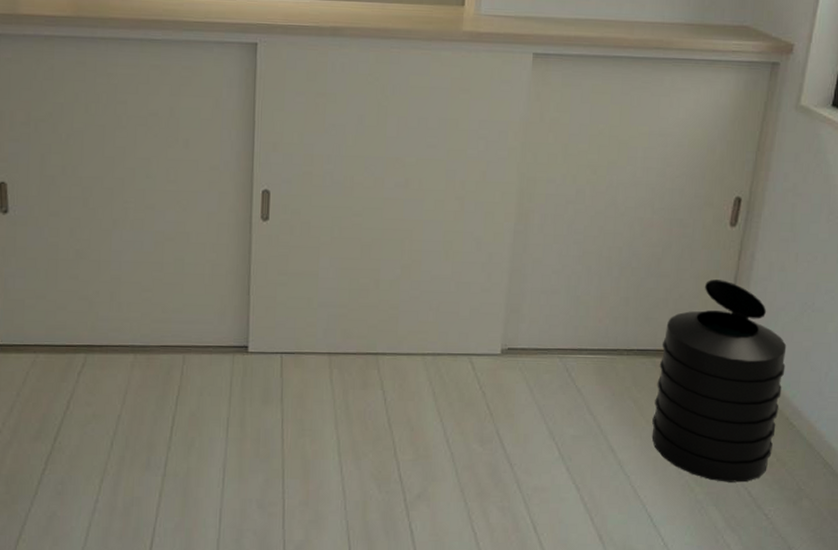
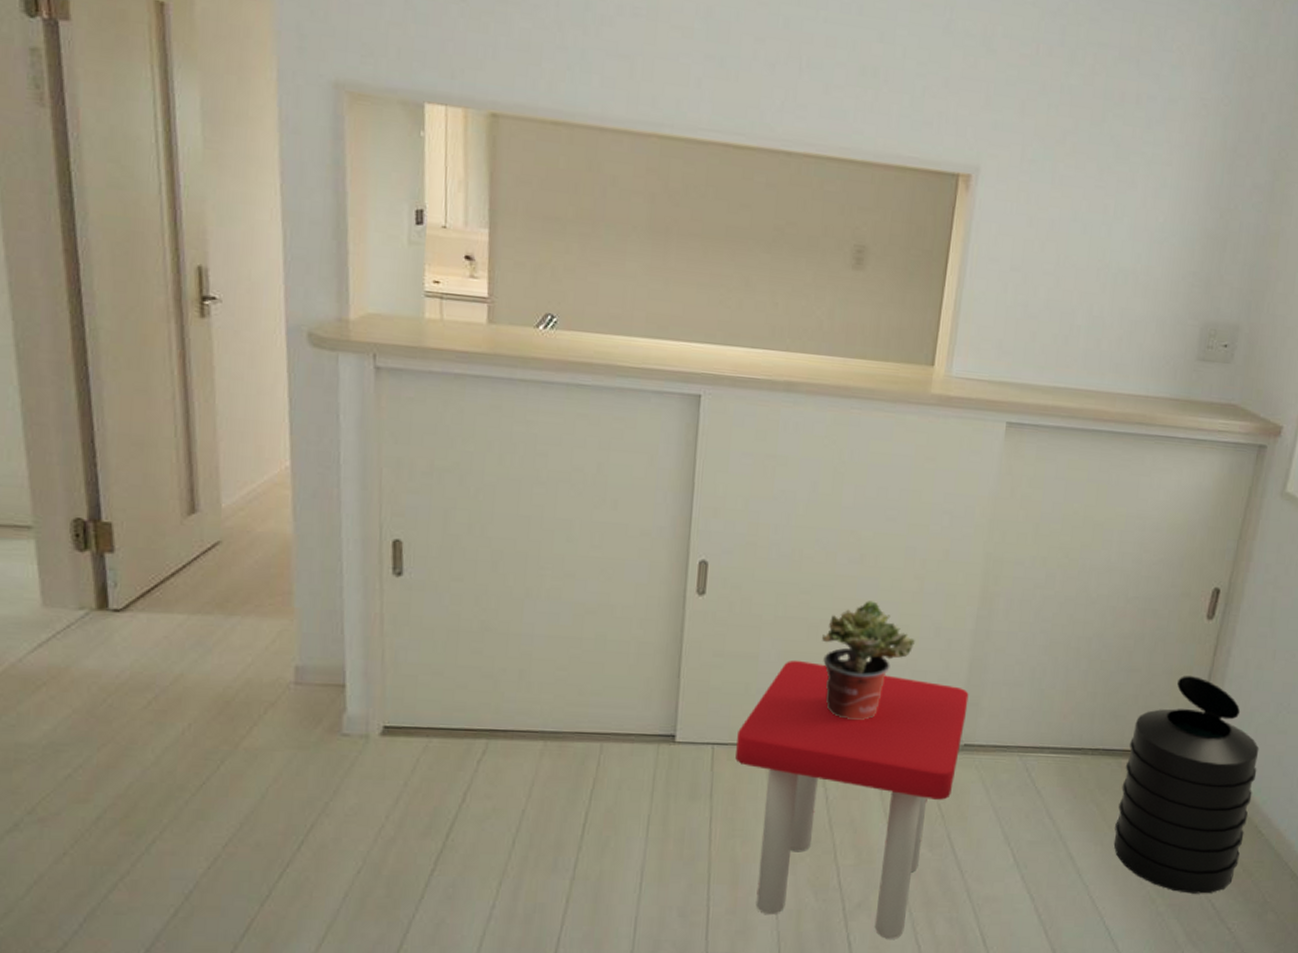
stool: none [302,276,510,527] -> present [735,659,969,939]
potted plant: none [373,220,458,329] -> present [821,601,915,721]

